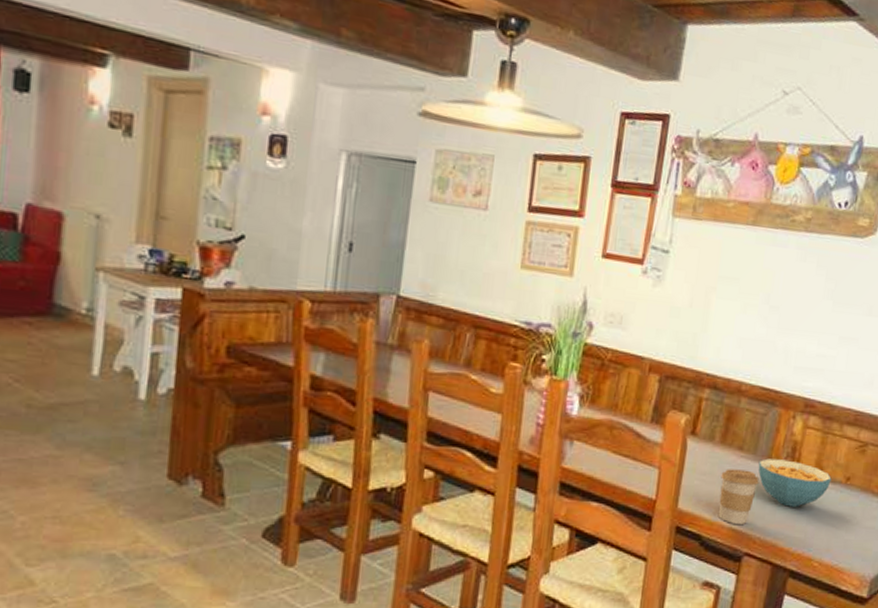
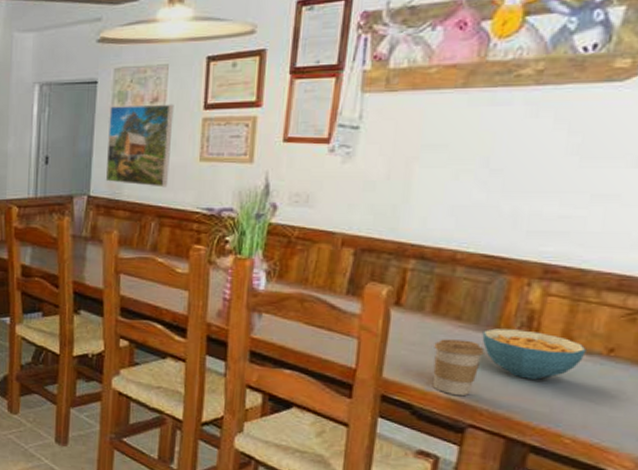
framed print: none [418,193,498,295] -> present [105,104,174,188]

